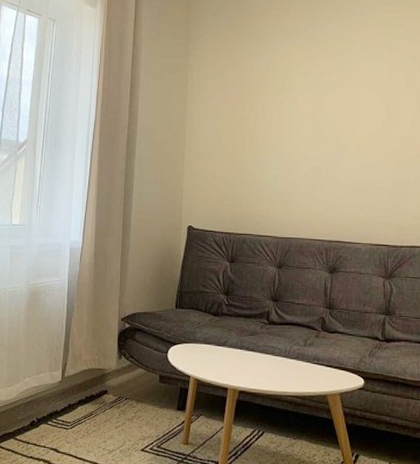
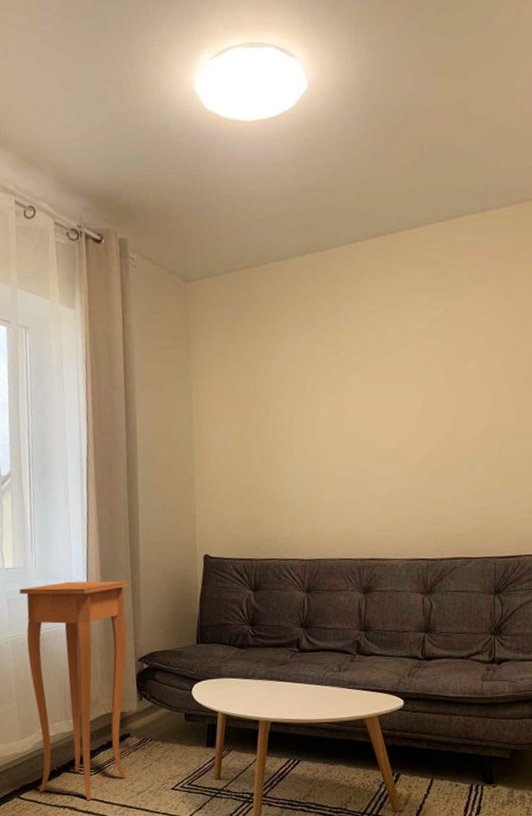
side table: none [17,241,120,455] -> present [20,581,130,801]

